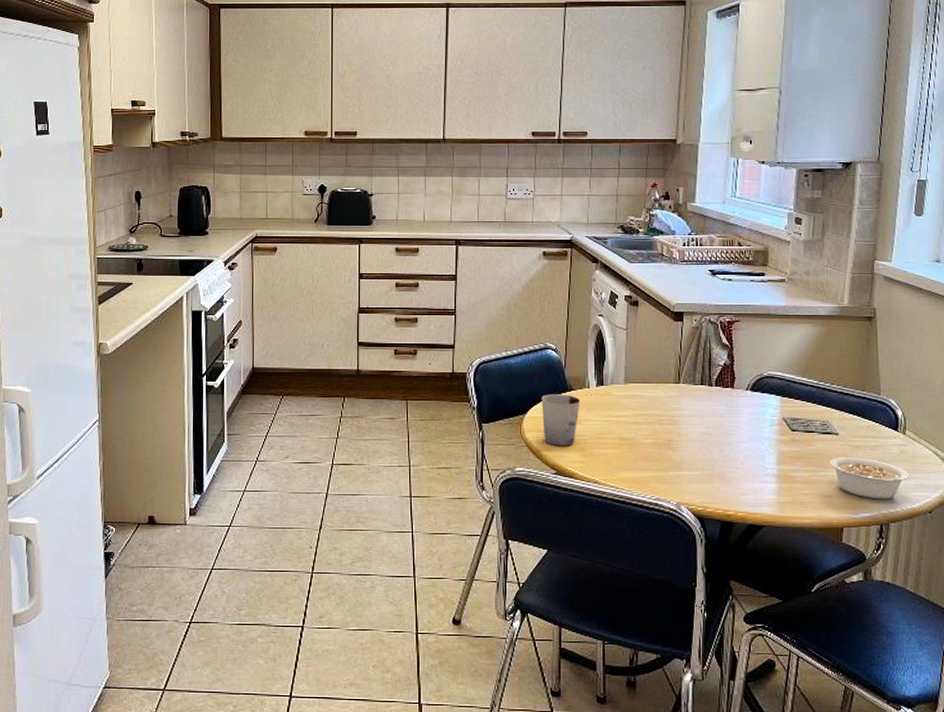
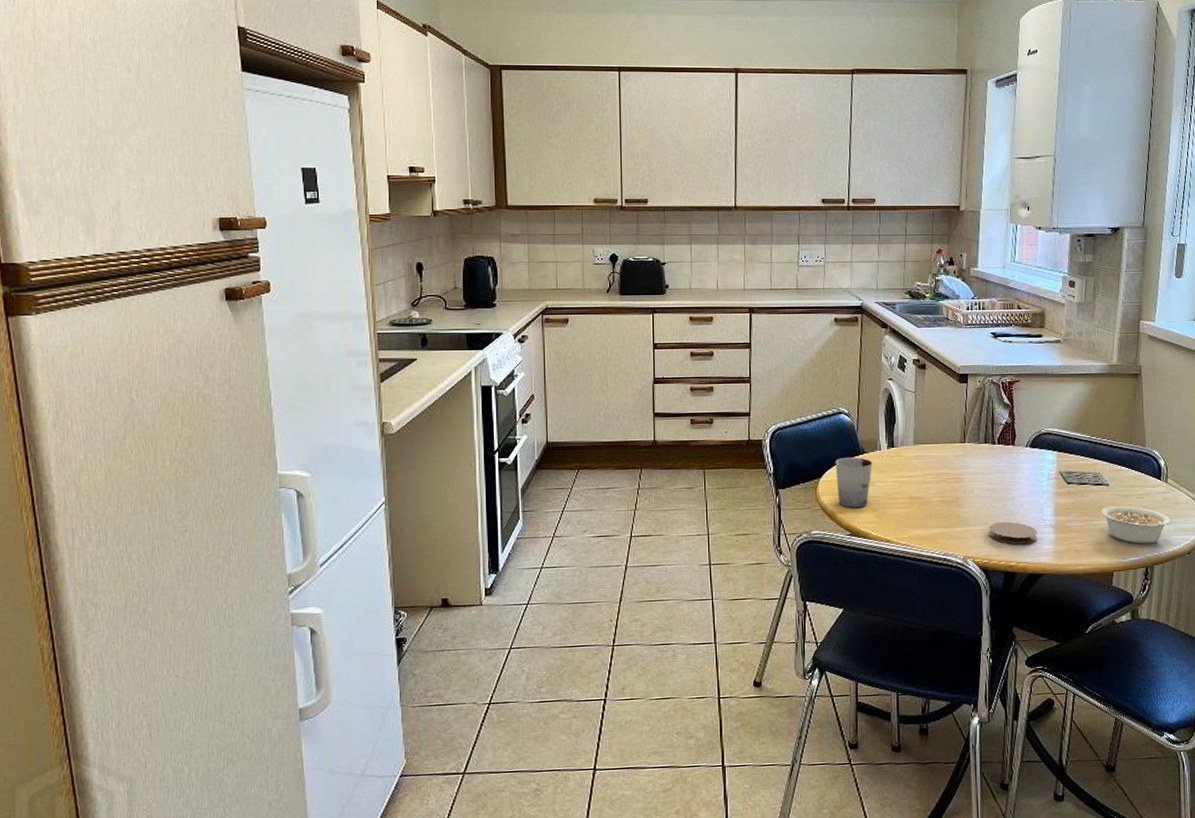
coaster: none [704,467,758,493] -> present [989,521,1037,545]

